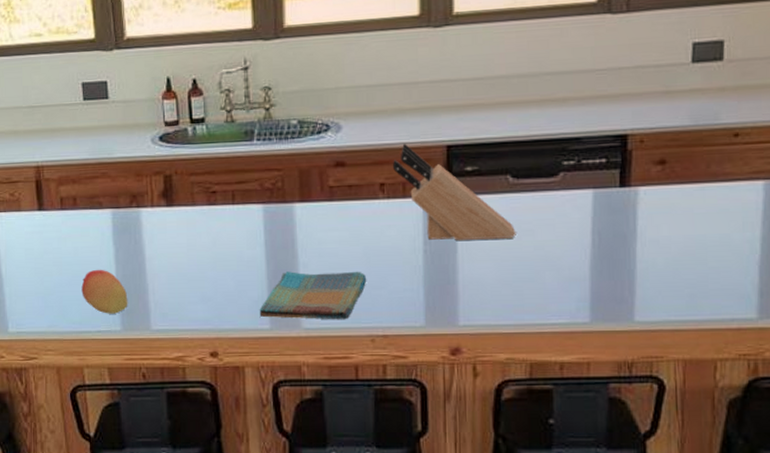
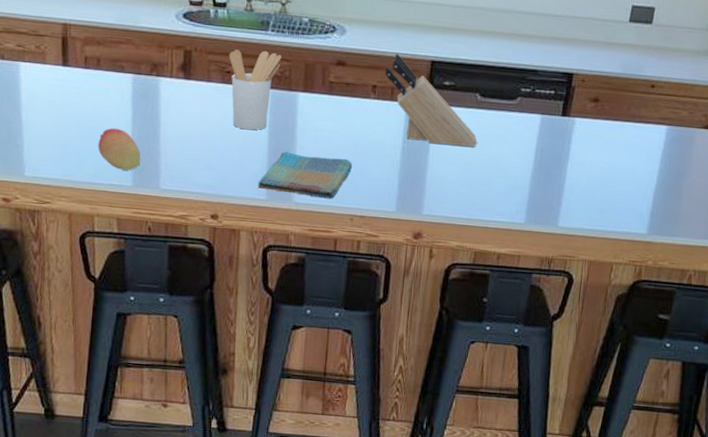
utensil holder: none [212,162,271,253] -> present [228,50,282,130]

